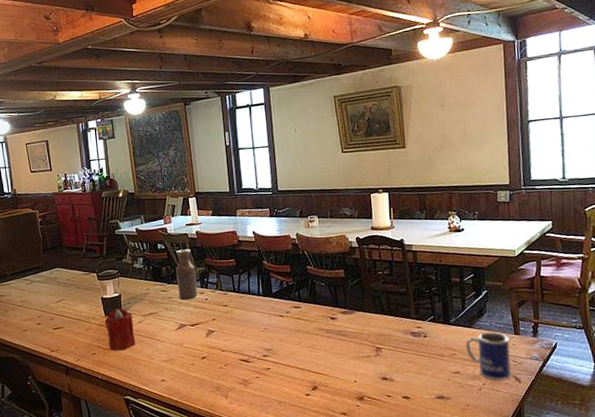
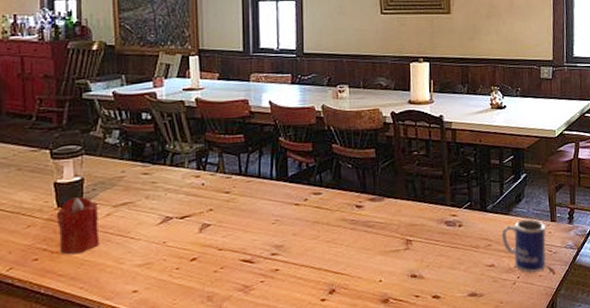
bottle: present [175,249,198,300] -> none [164,120,192,186]

